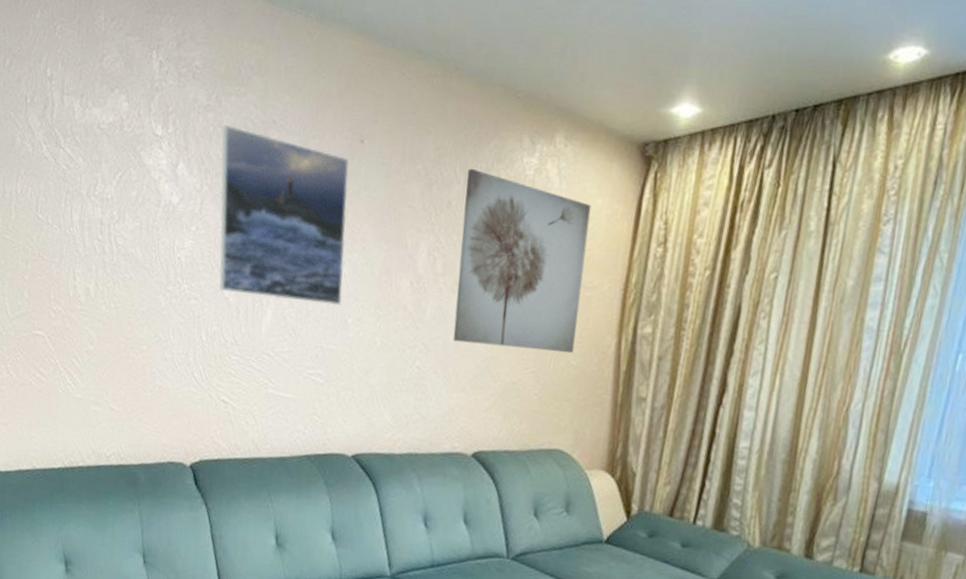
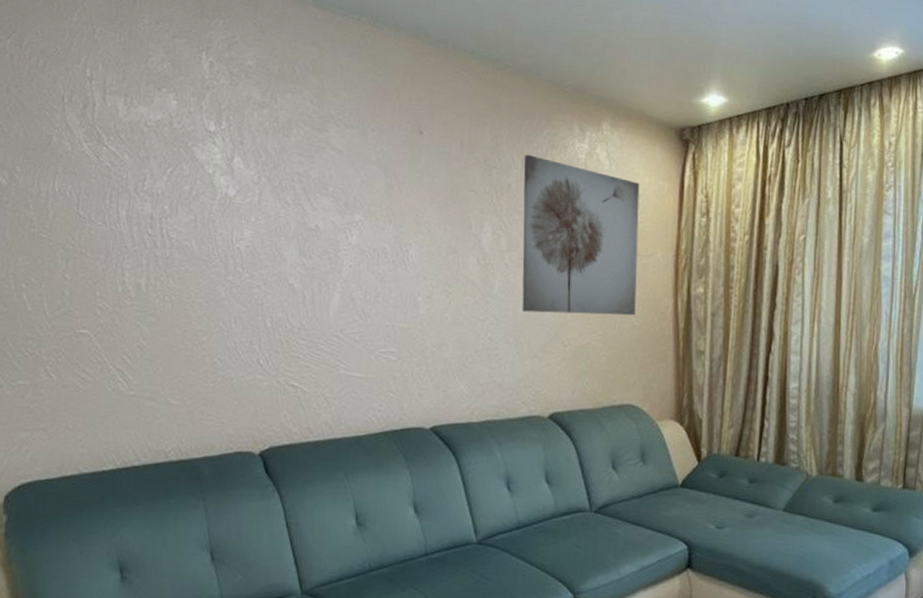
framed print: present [219,125,350,306] -> none [279,120,411,286]

